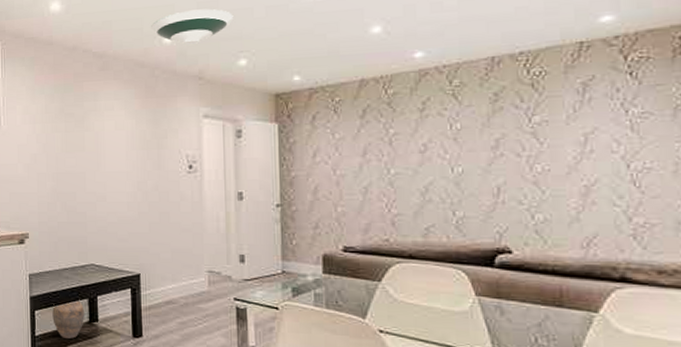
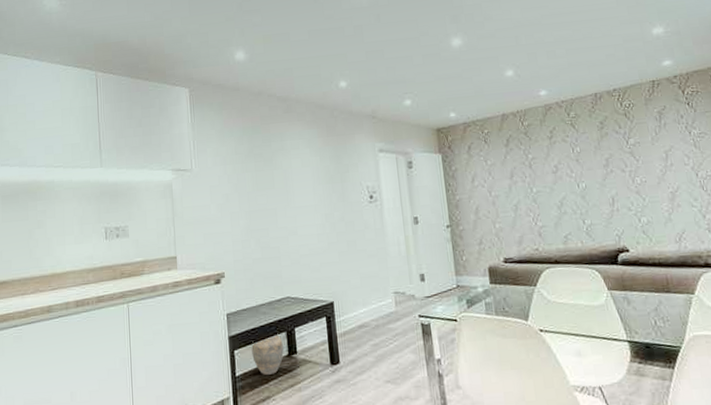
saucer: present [151,8,234,45] -> none [328,57,397,88]

